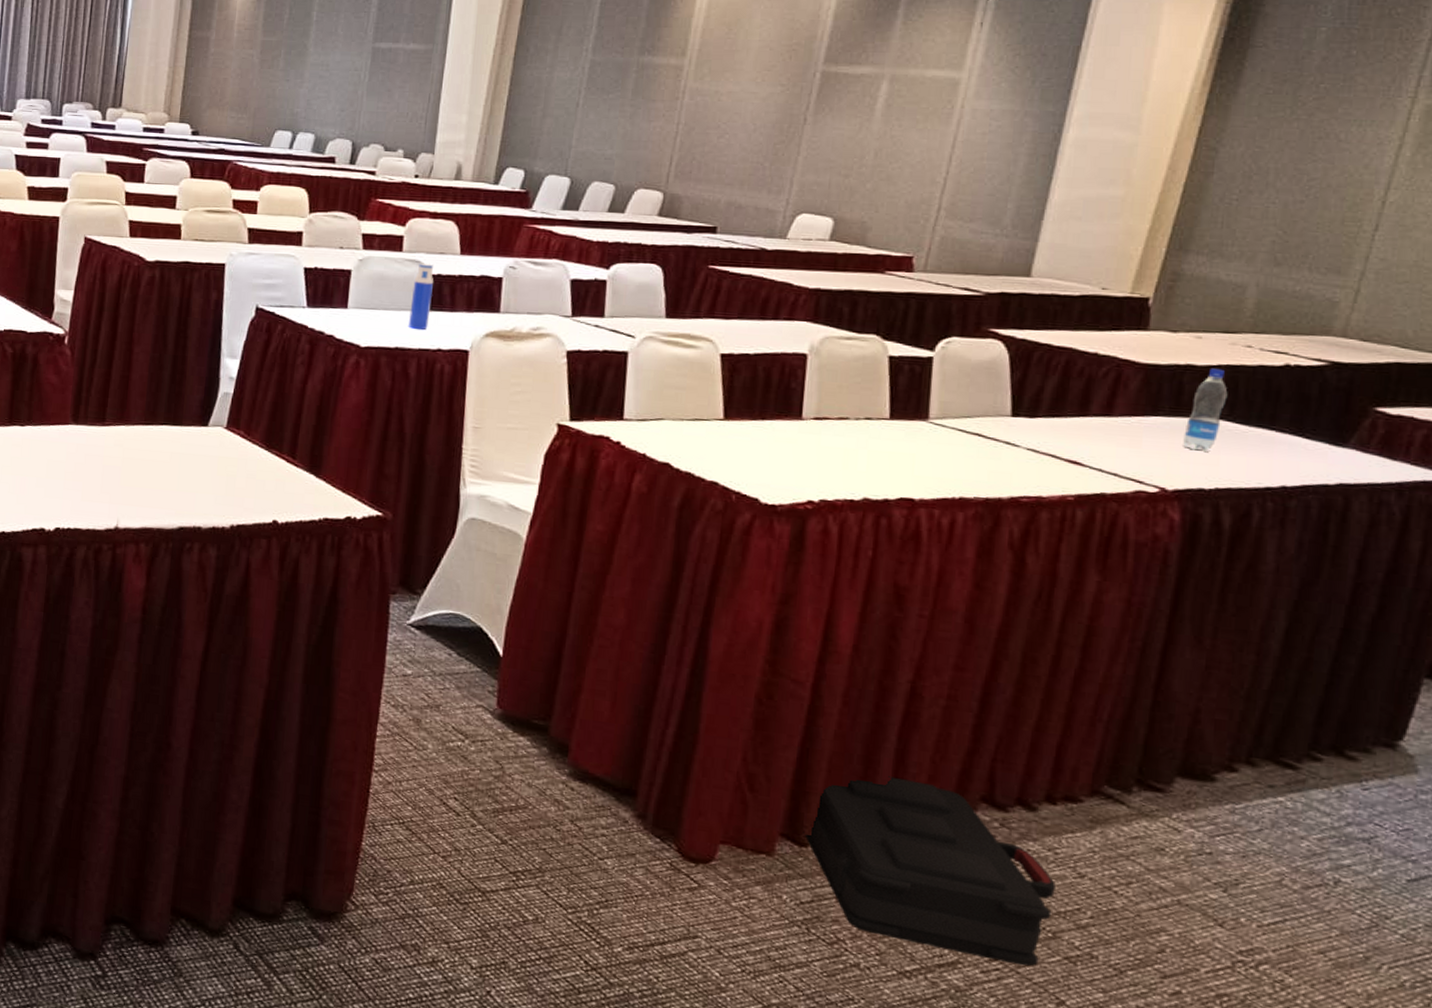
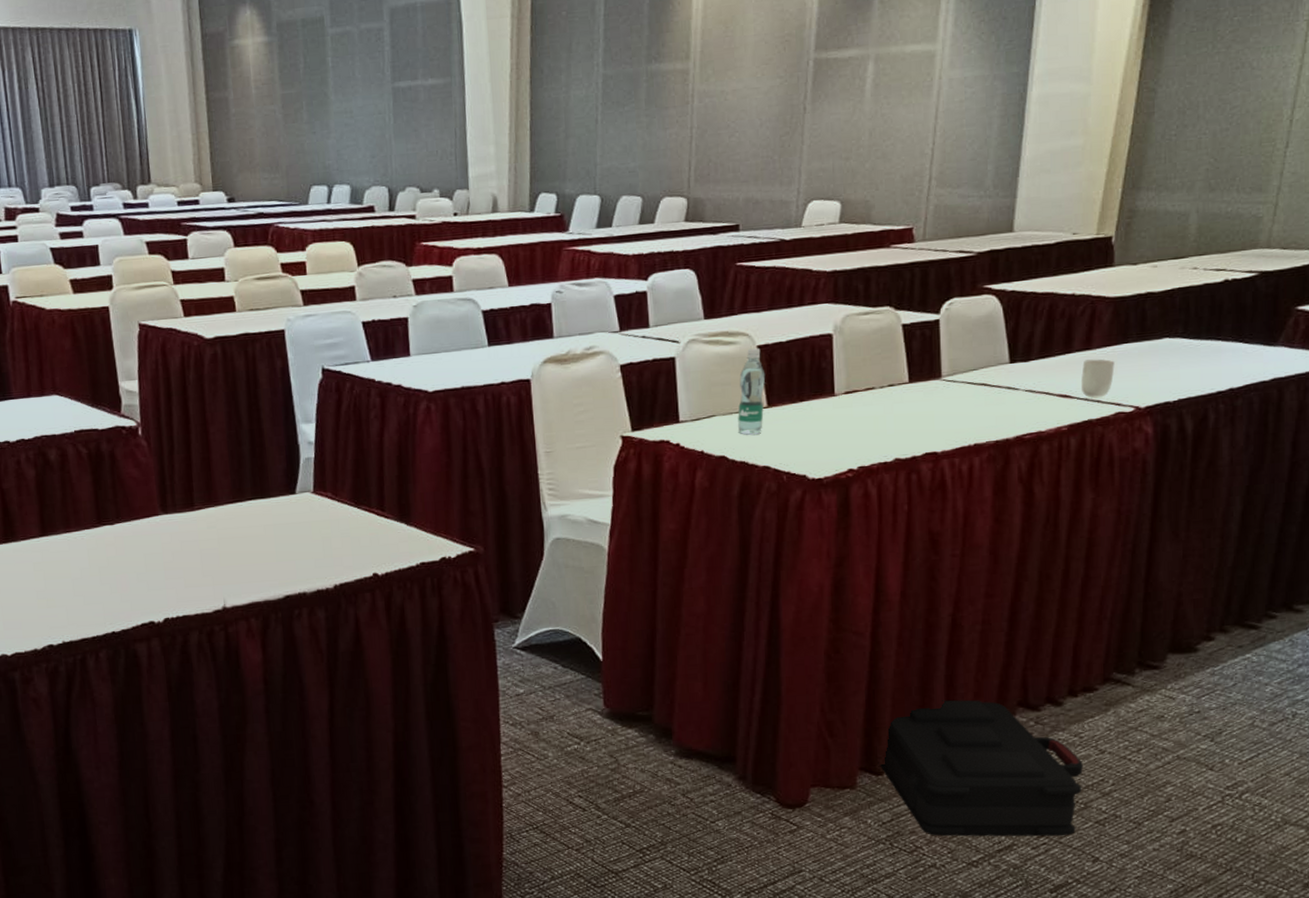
water bottle: present [409,263,433,329] -> none [469,299,489,366]
bottle: none [688,355,726,446] -> present [738,348,766,435]
cup: none [1095,427,1140,472] -> present [1080,359,1115,399]
bottle: present [1183,368,1228,452] -> none [1150,292,1182,369]

